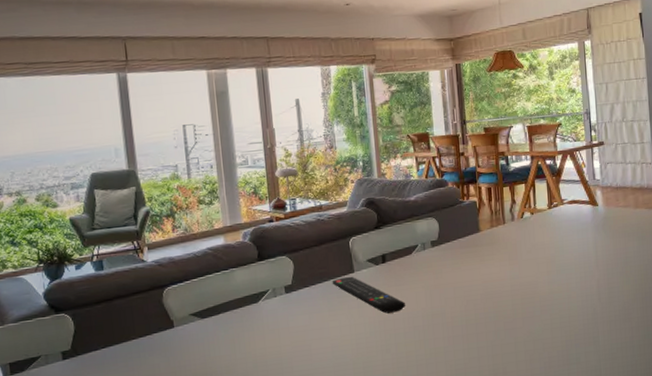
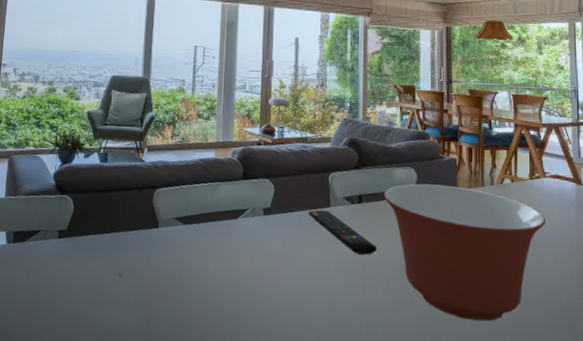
mixing bowl: none [407,228,566,354] -> present [383,183,546,322]

